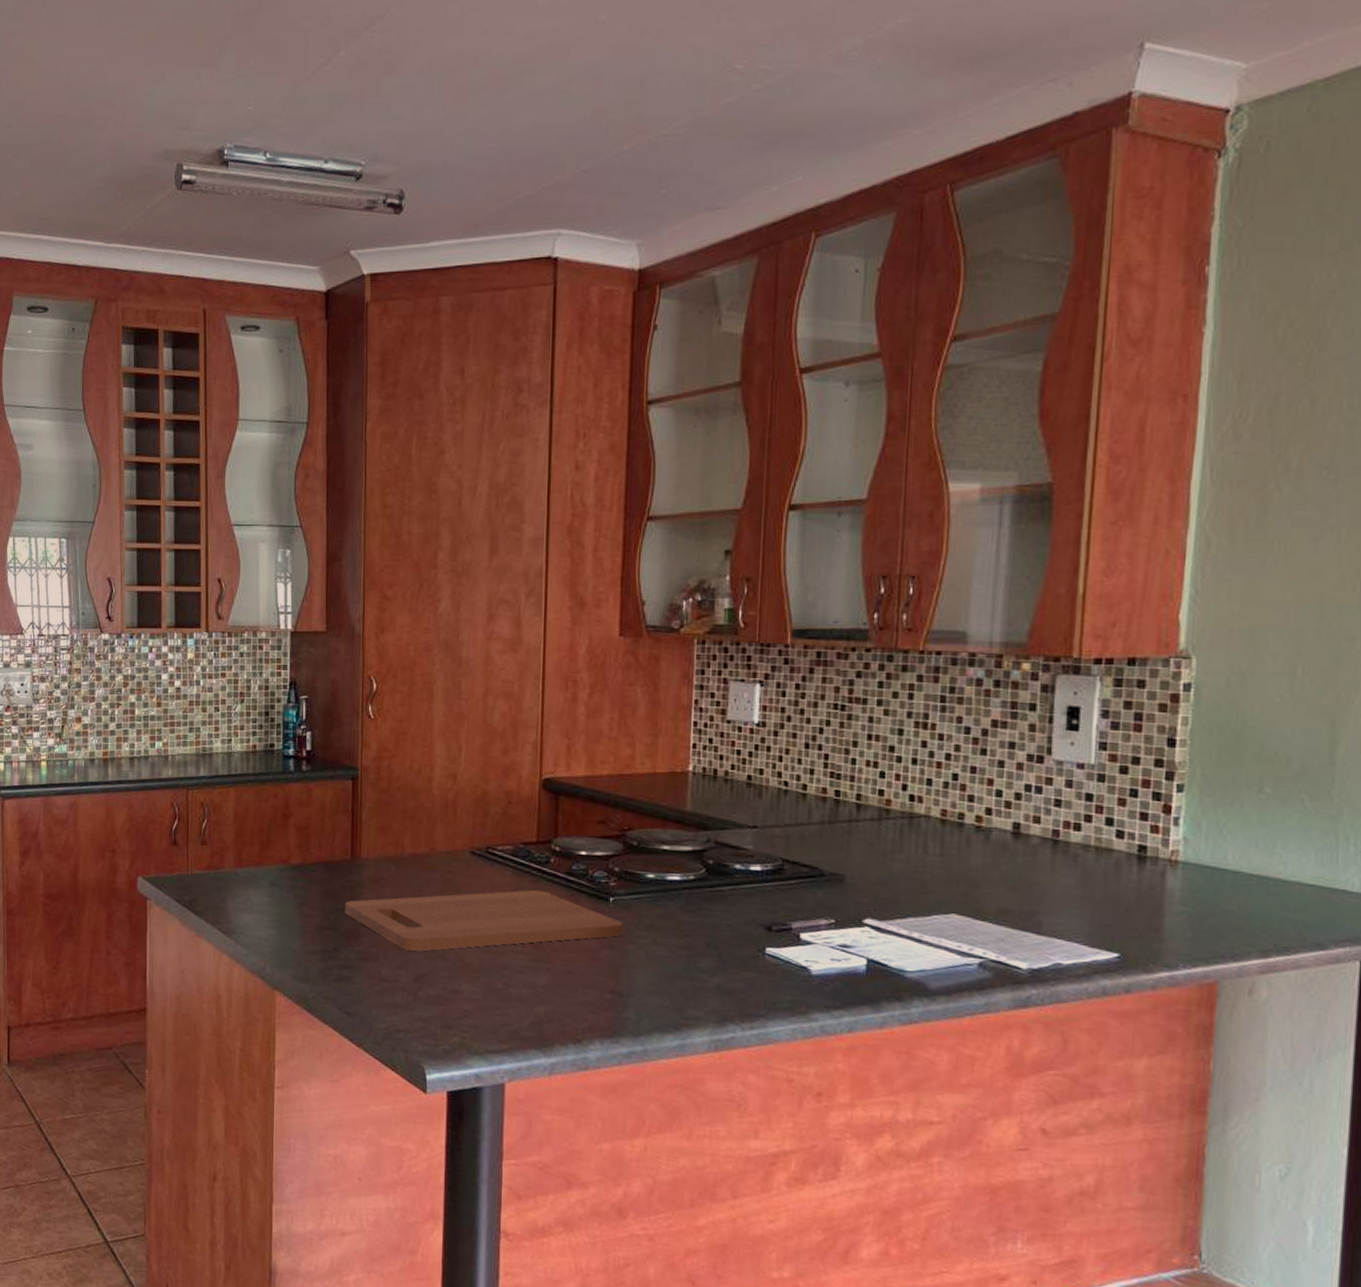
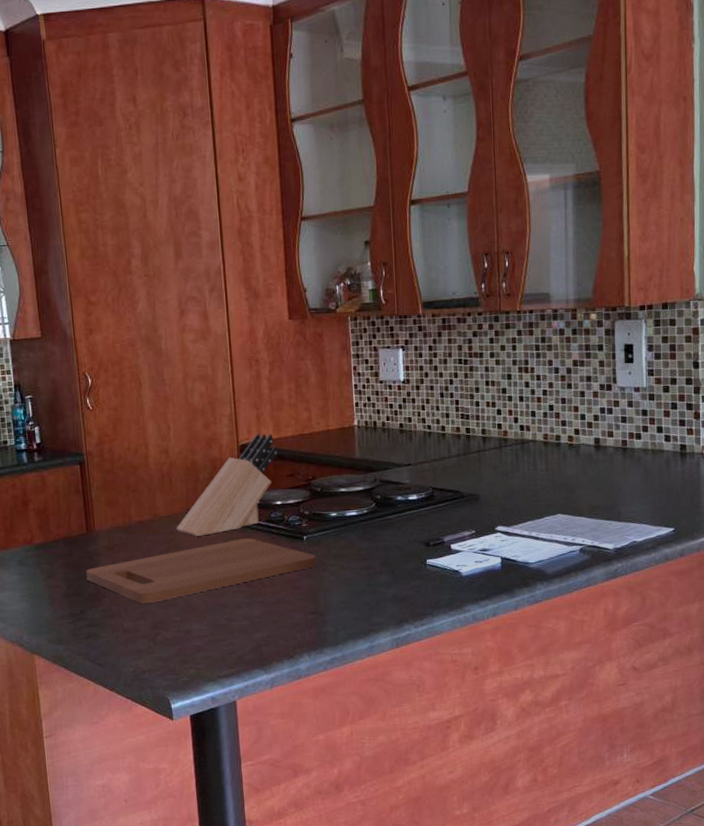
knife block: none [455,767,589,881] -> present [176,433,278,537]

